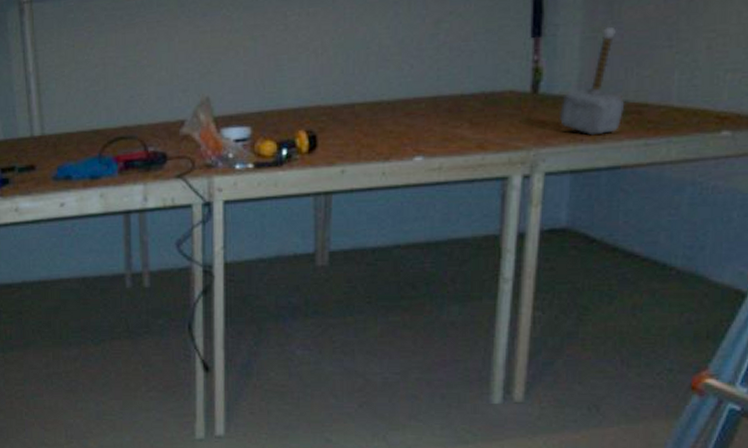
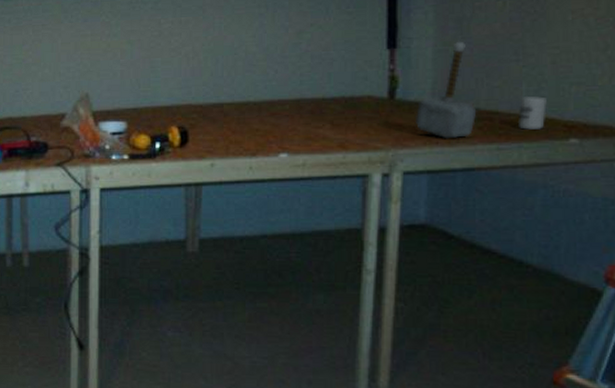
cup: none [667,85,699,123] -> present [517,96,547,130]

